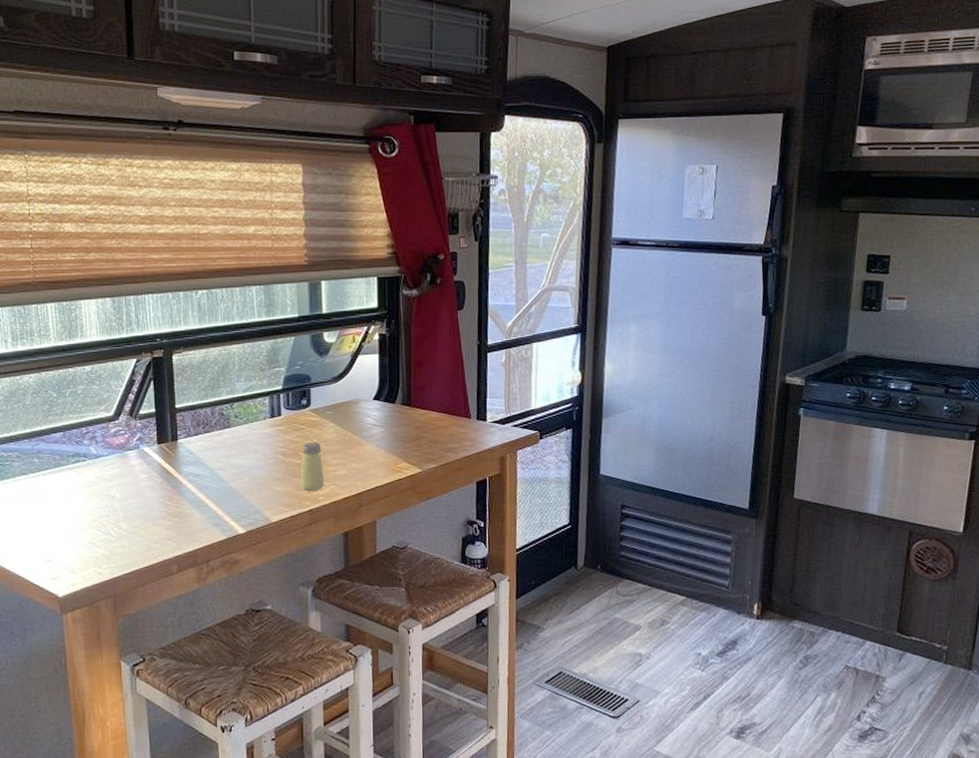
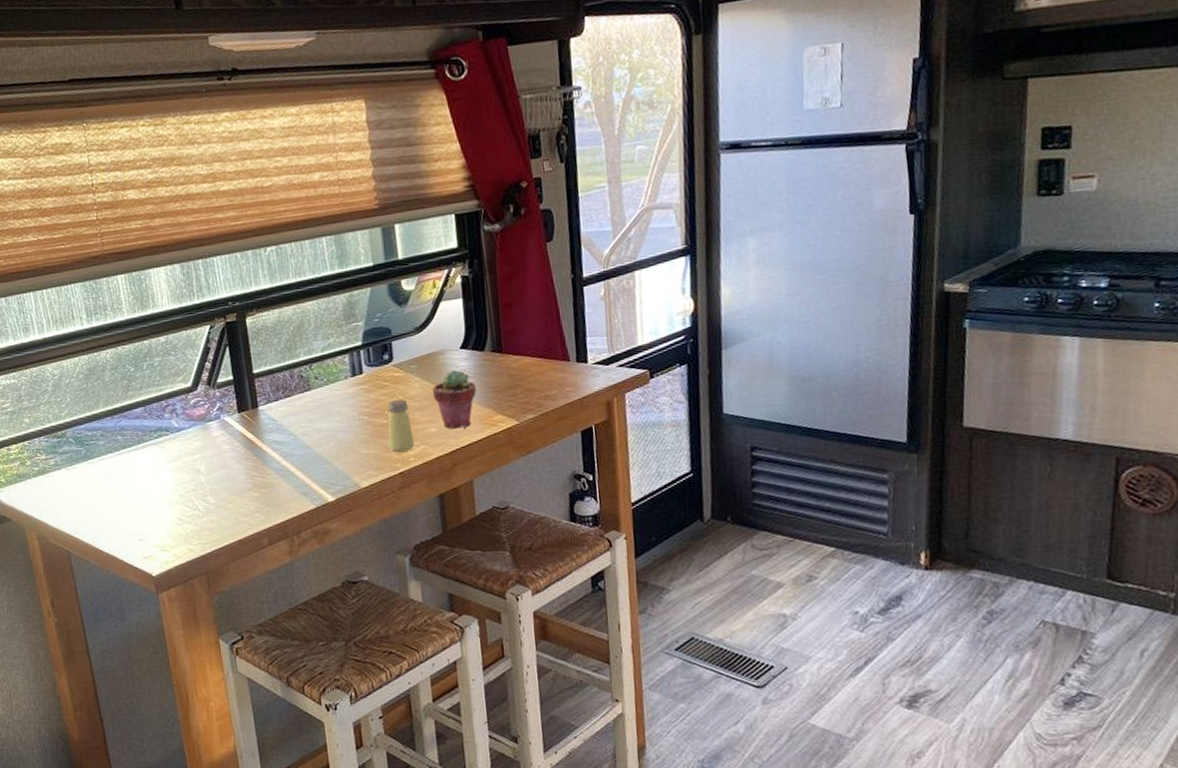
potted succulent: none [345,418,386,473] -> present [433,369,477,429]

